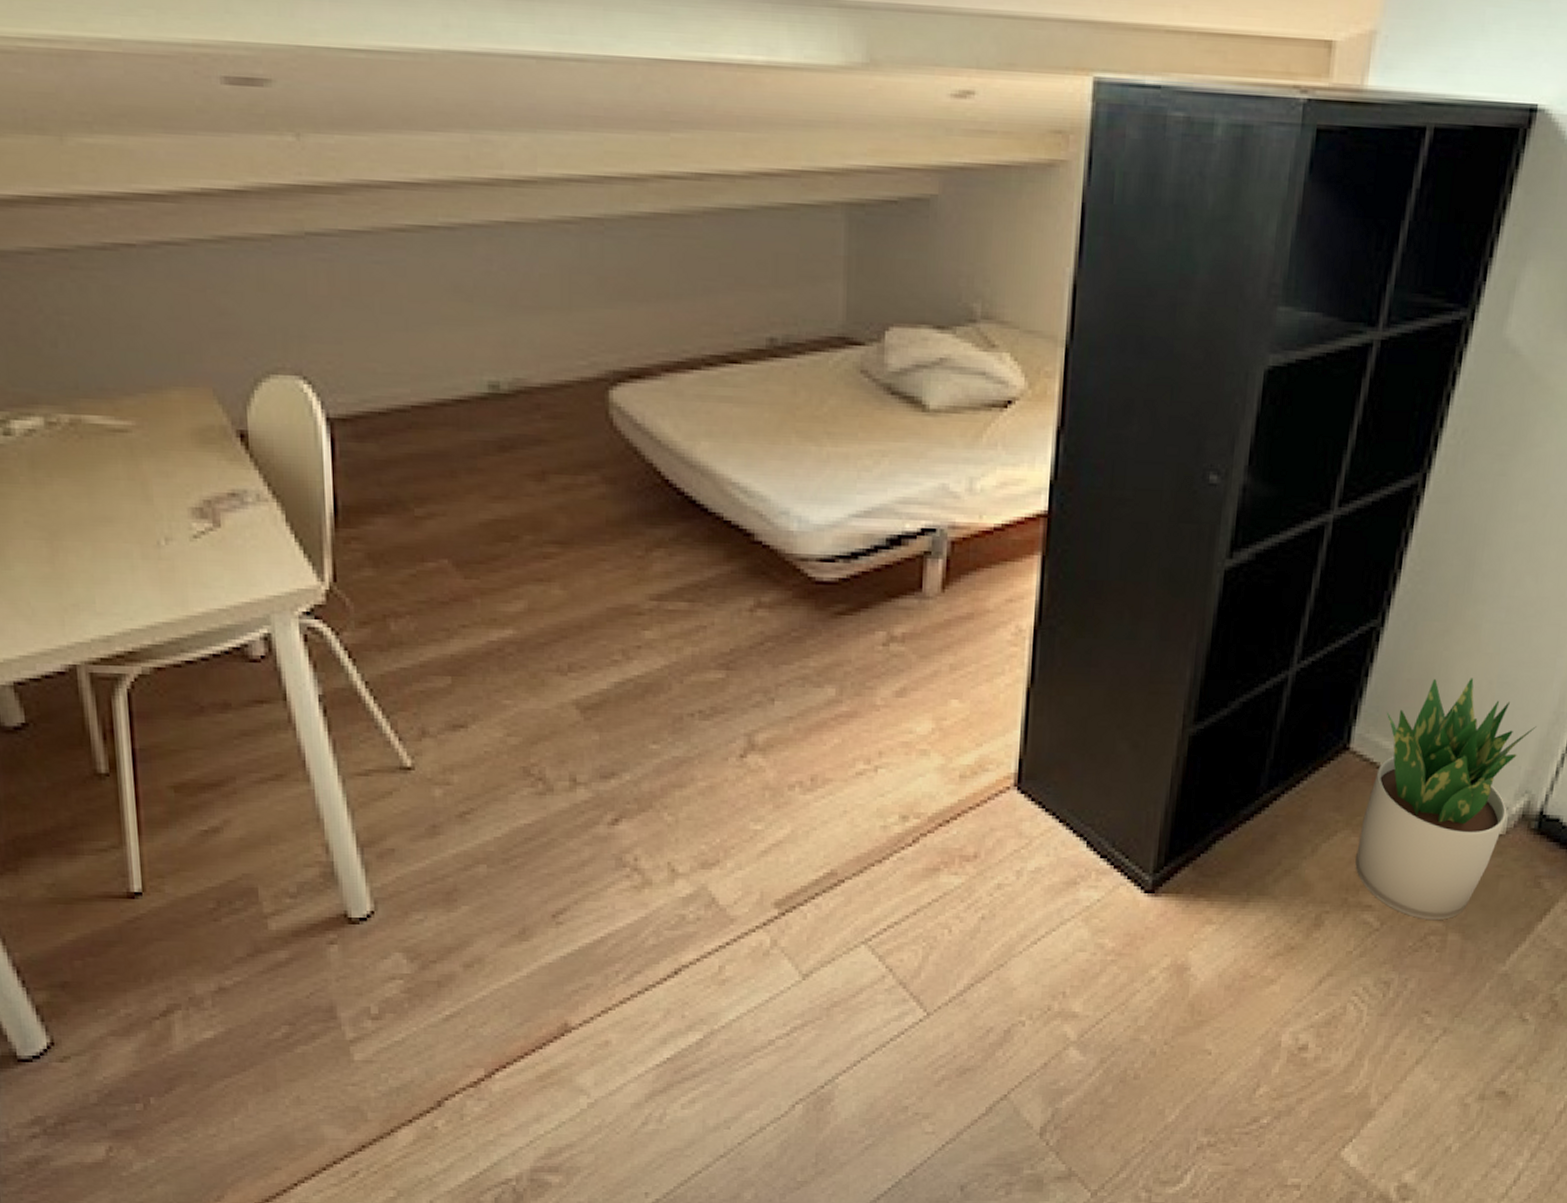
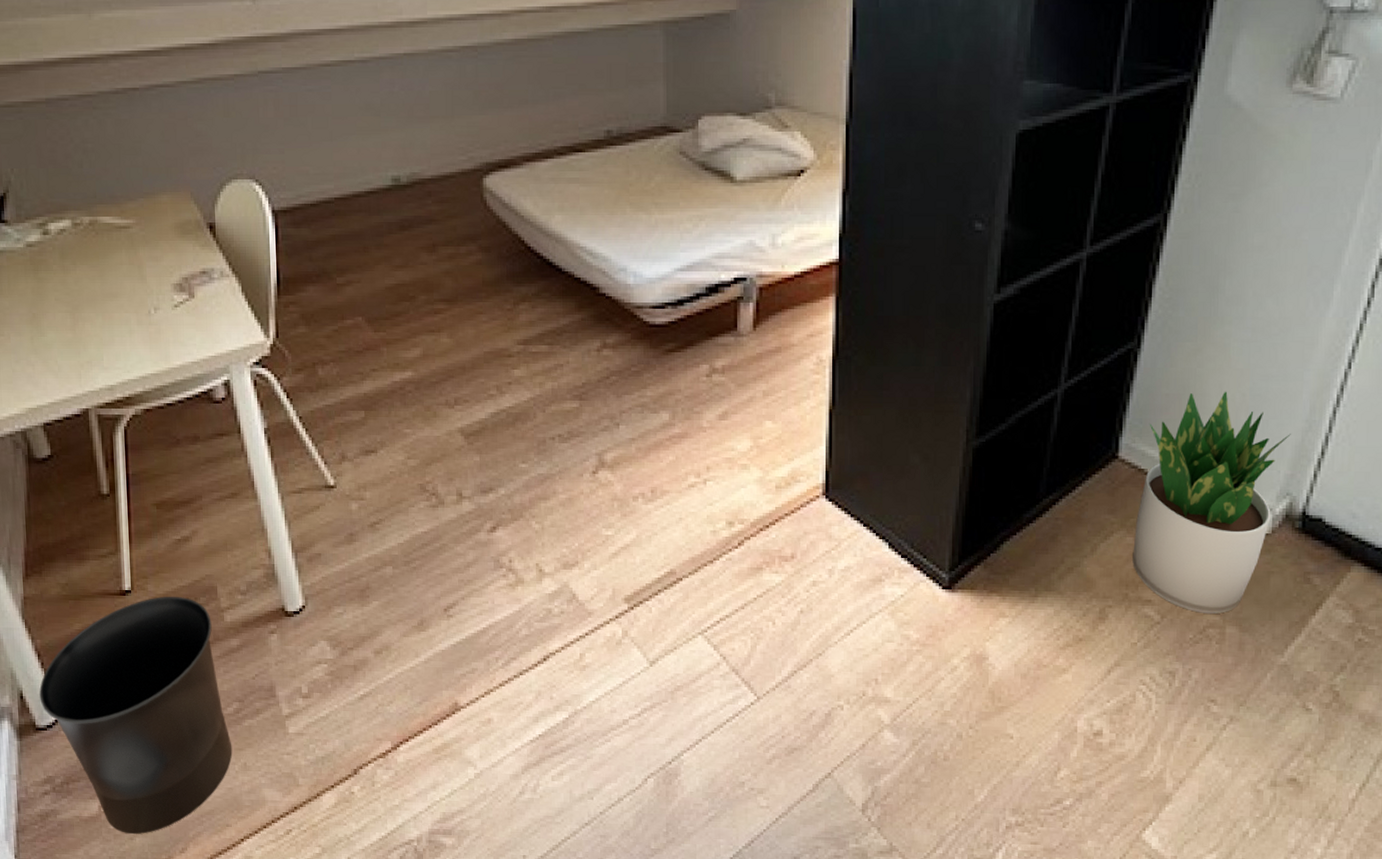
waste bin: none [20,899,282,1181] -> present [39,596,233,834]

